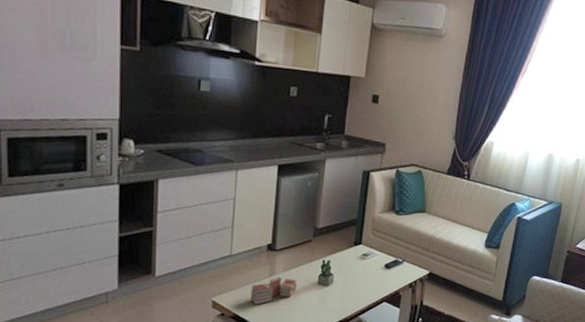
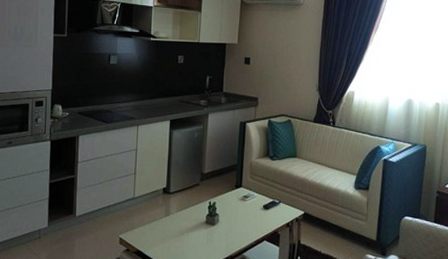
book: present [250,276,298,305] -> none [150,216,189,242]

